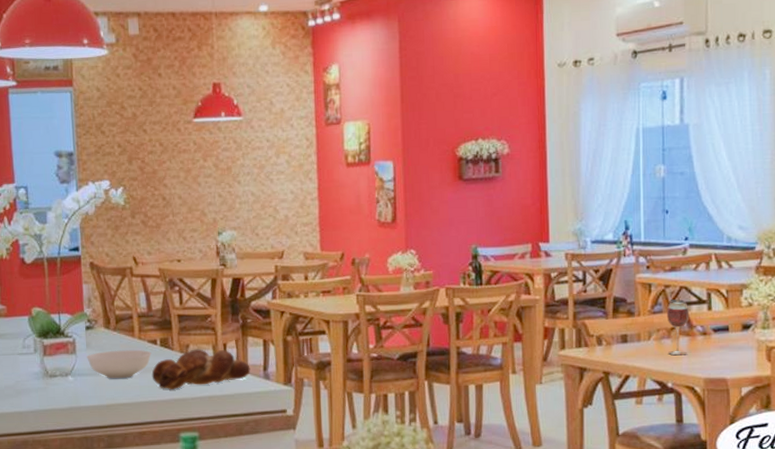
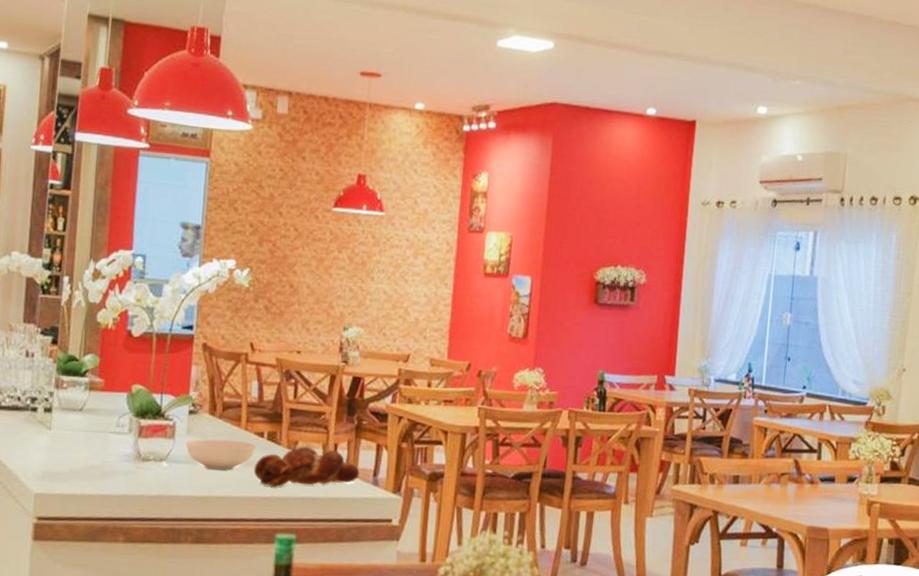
wineglass: present [666,299,690,356] -> none [776,445,800,502]

